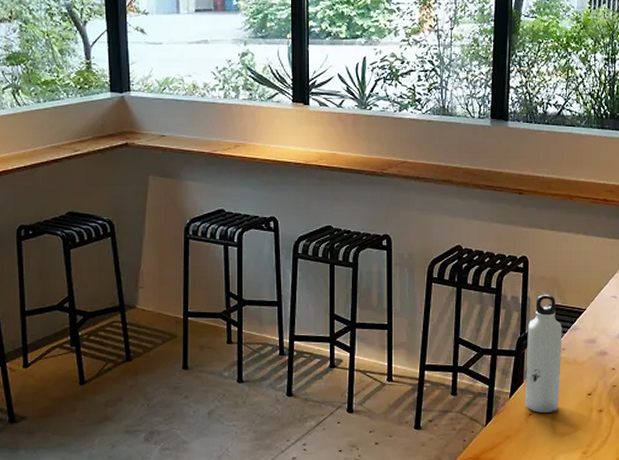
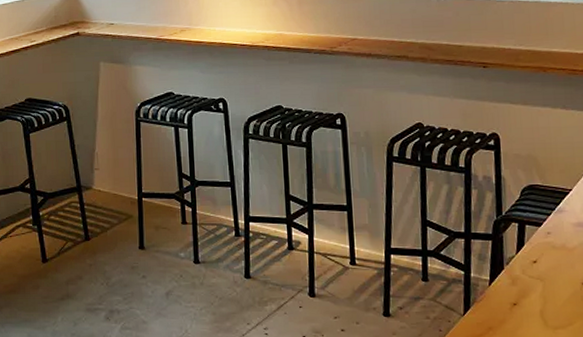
water bottle: present [525,294,563,413] -> none [504,173,549,302]

